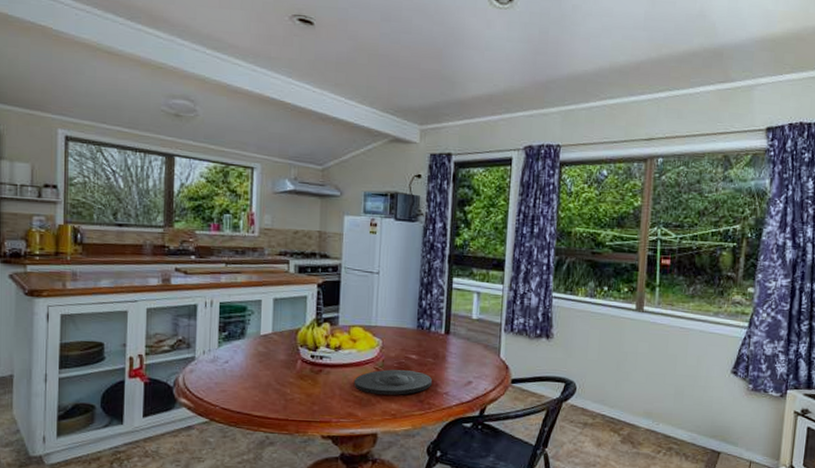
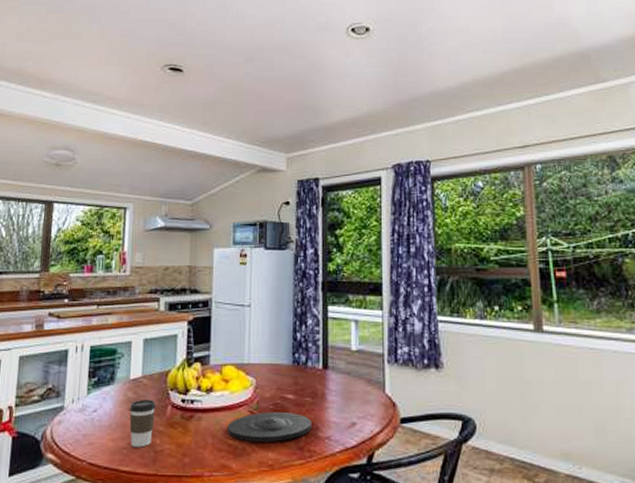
coffee cup: none [260,353,286,396] -> present [129,399,156,448]

